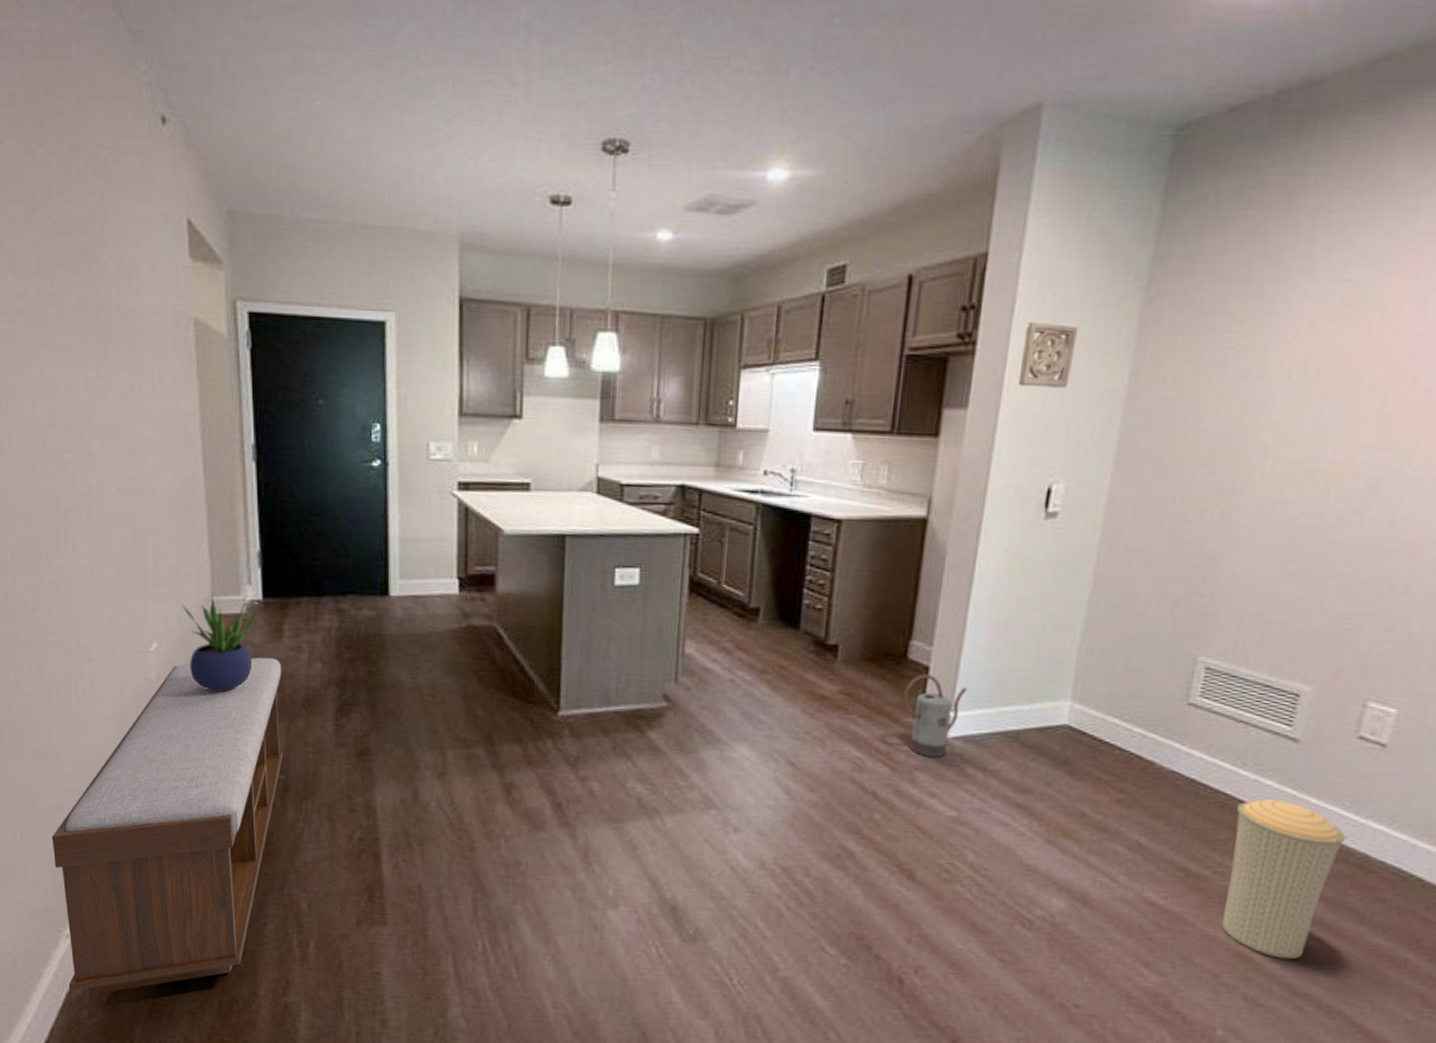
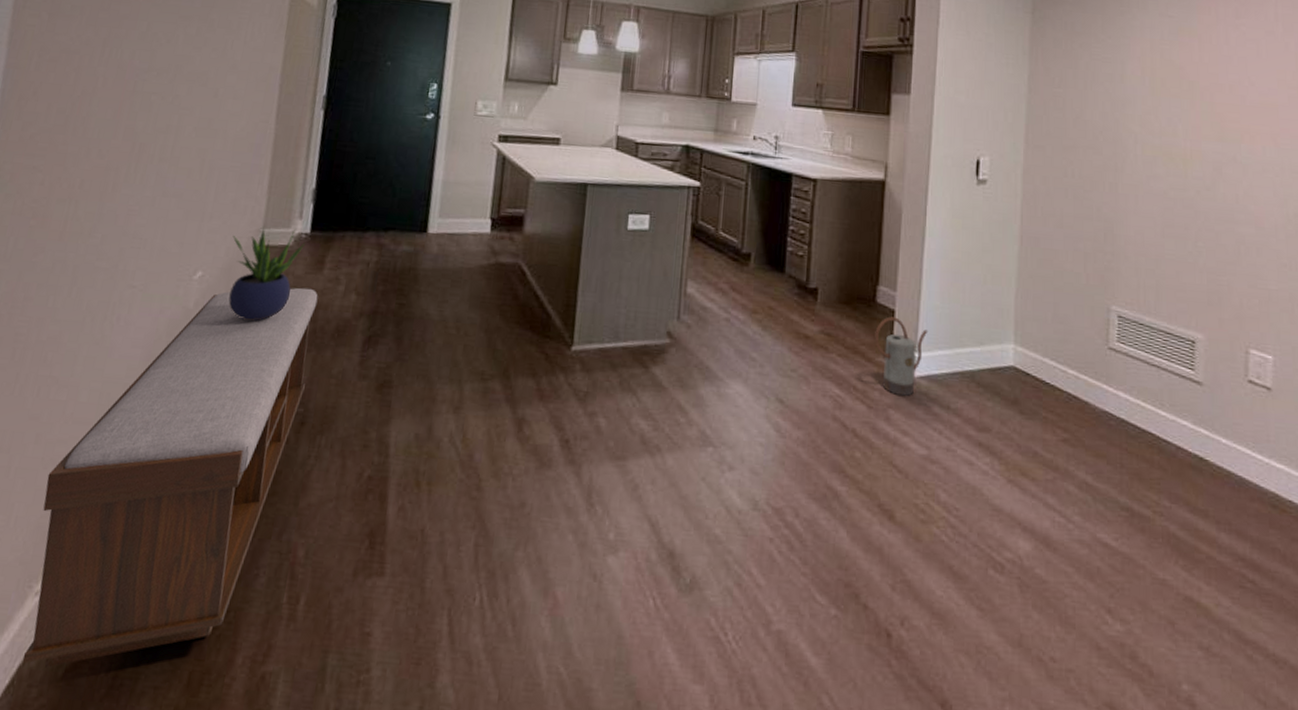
wall ornament: present [1018,321,1079,388] -> none [946,32,987,83]
trash can: present [1221,799,1346,960] -> none [1163,439,1256,604]

